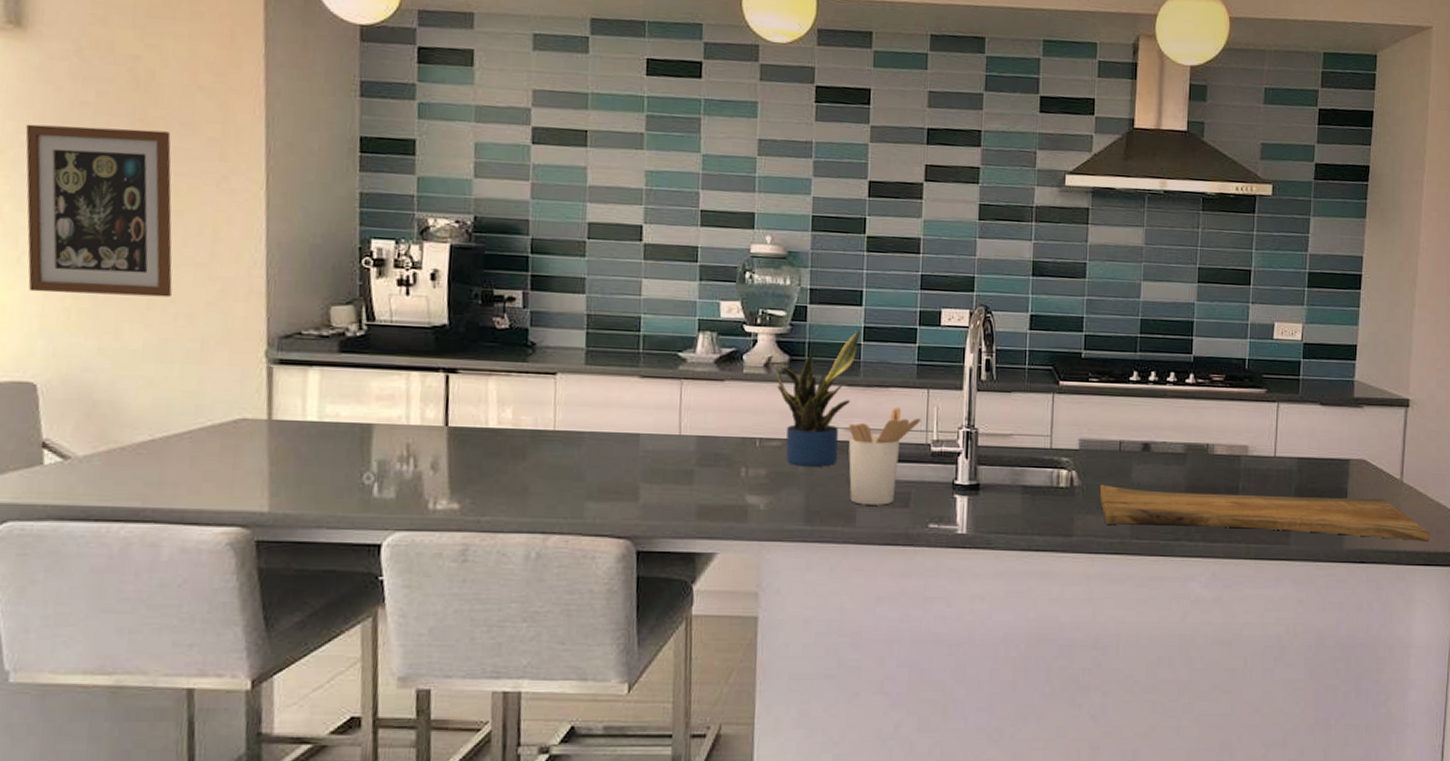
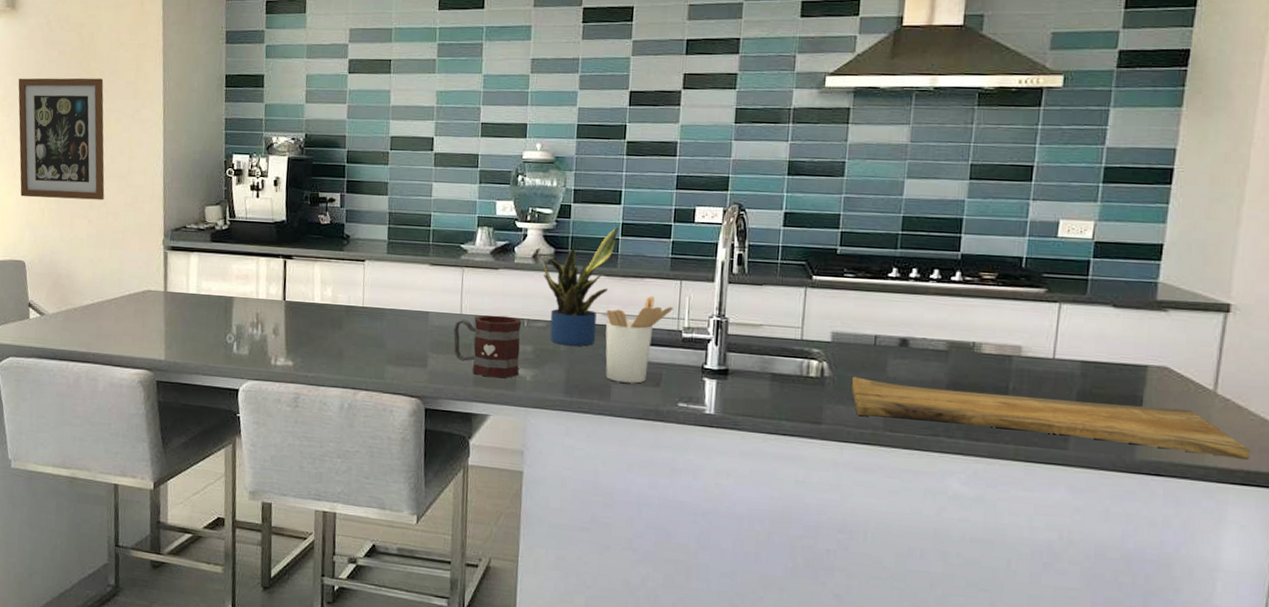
mug: none [670,434,753,509] -> present [453,315,522,378]

